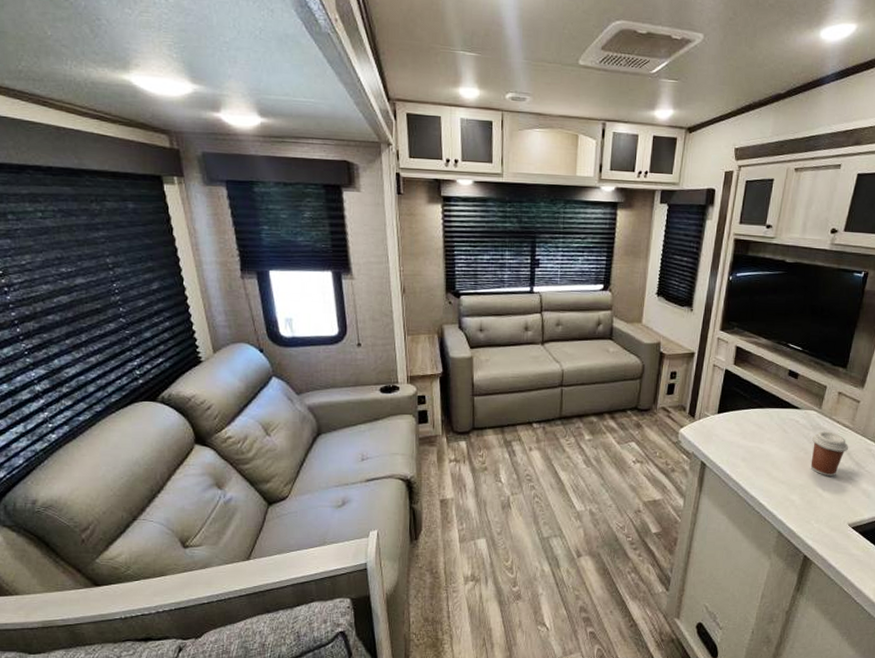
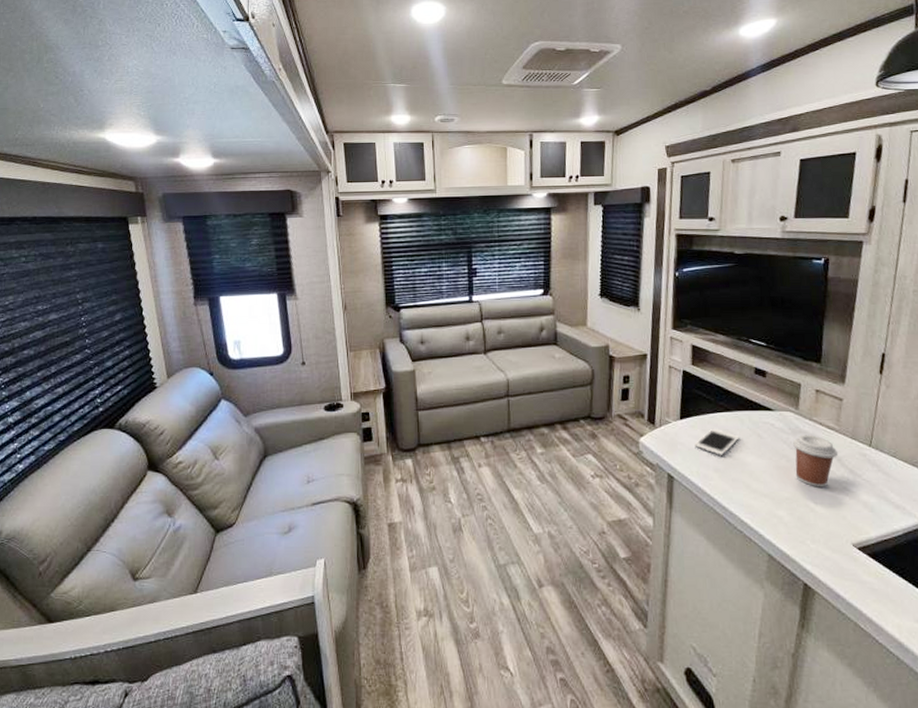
cell phone: none [728,422,767,447] -> present [694,428,739,455]

